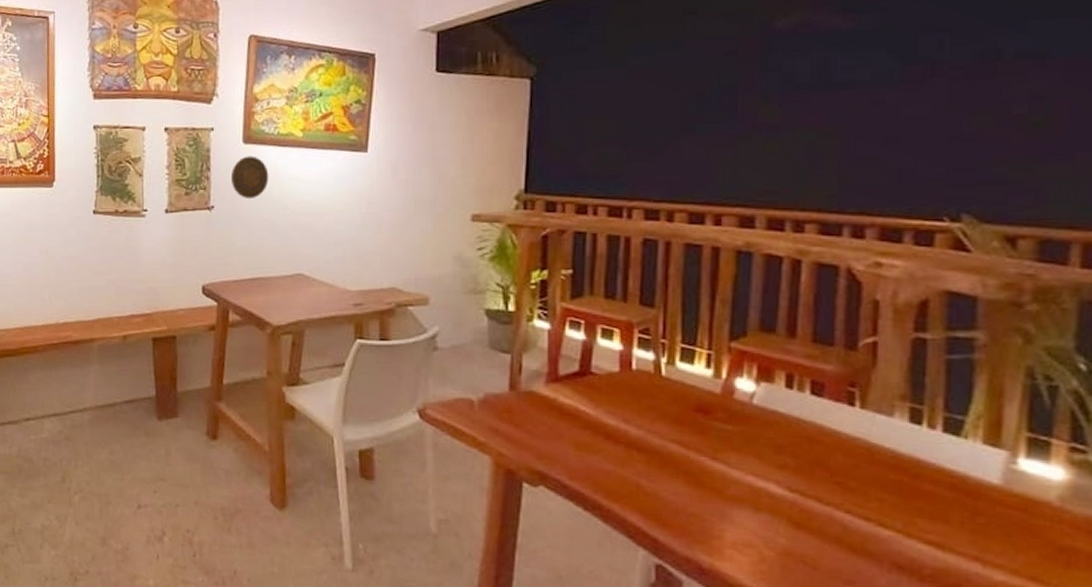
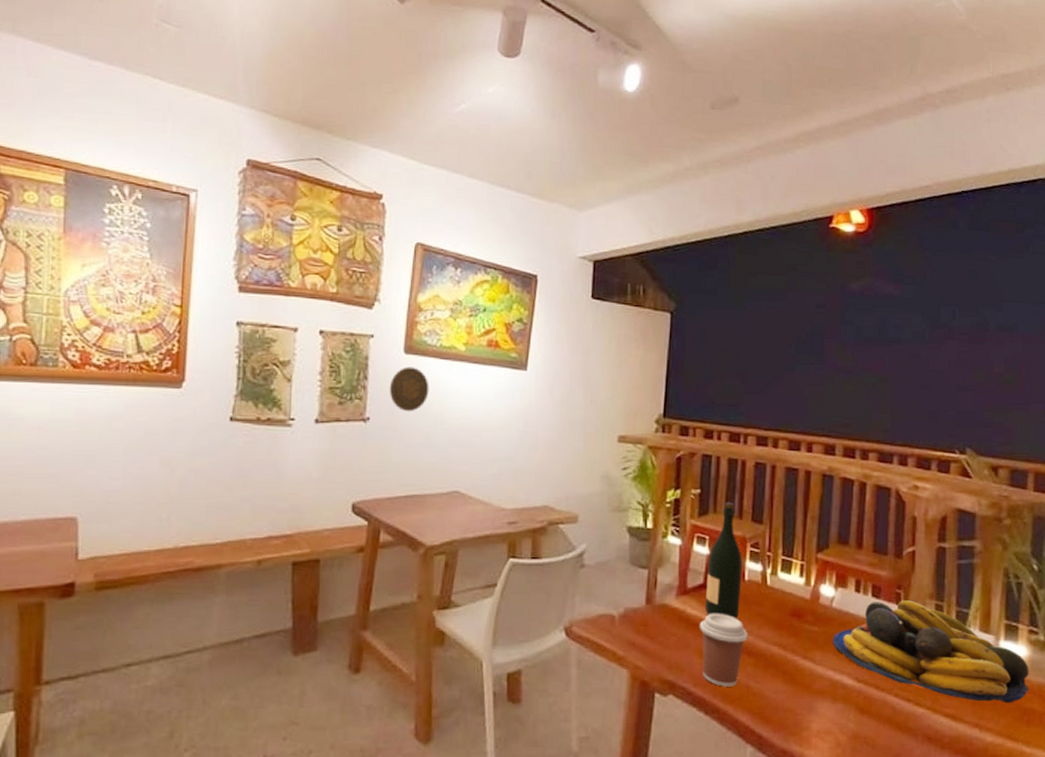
coffee cup: none [574,403,637,484] -> present [699,613,748,687]
wine bottle: none [581,283,628,411] -> present [705,502,742,619]
fruit bowl: none [754,400,1070,538] -> present [833,600,1030,704]

